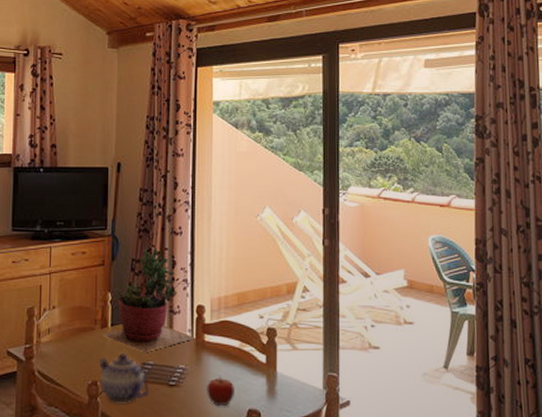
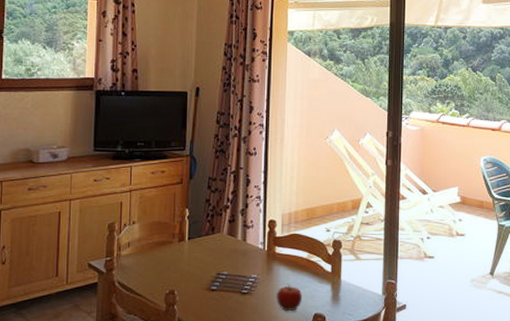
teapot: present [99,352,148,403] -> none [177,263,223,310]
succulent plant: present [102,248,194,353] -> none [180,167,266,265]

